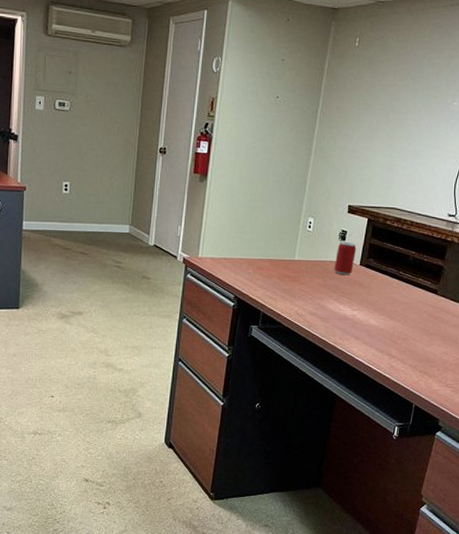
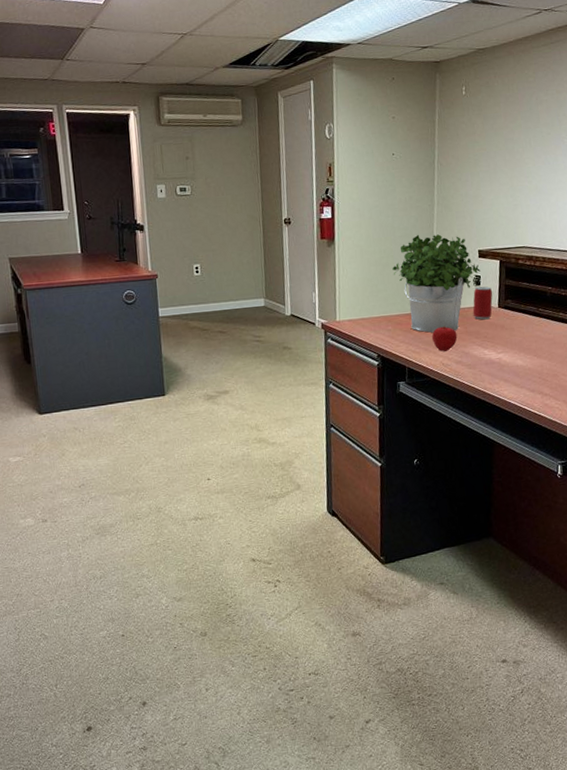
potted plant: none [260,182,347,283] -> present [392,234,480,333]
apple: none [291,276,316,301] -> present [432,326,458,352]

